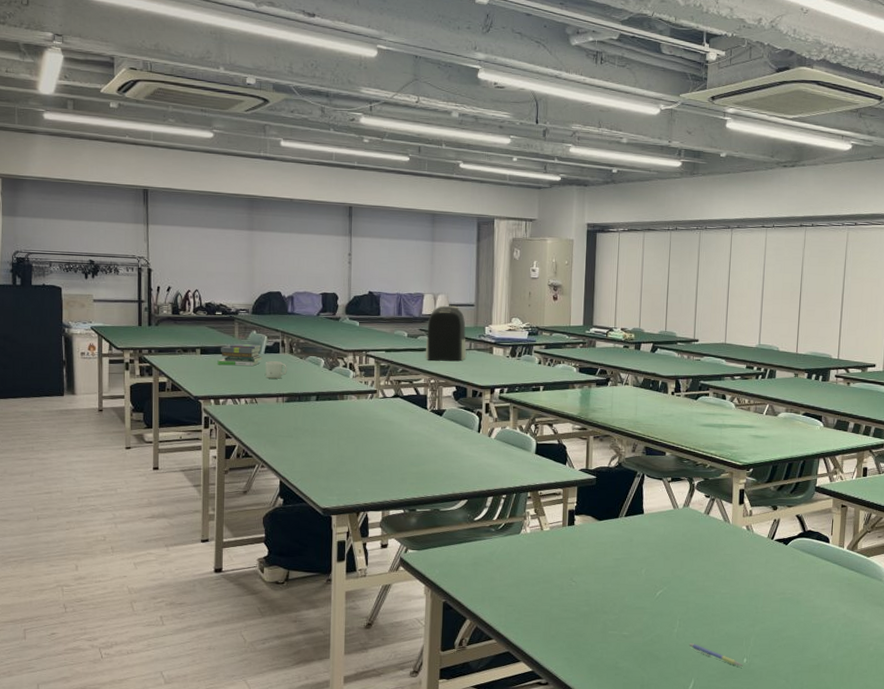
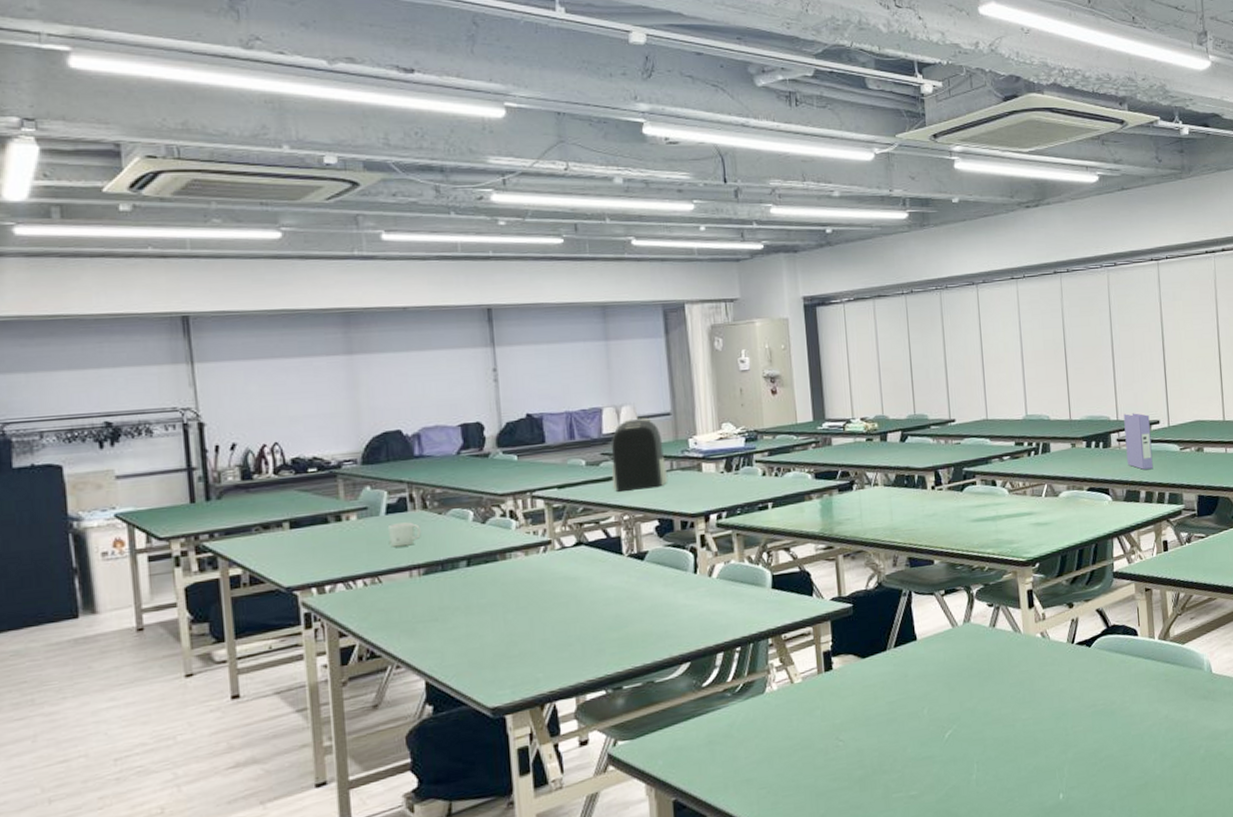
books: present [217,344,263,367] -> none [316,504,384,540]
pen: present [689,642,743,667] -> none [992,787,1060,805]
binder: none [841,354,867,405] -> present [1123,413,1153,470]

